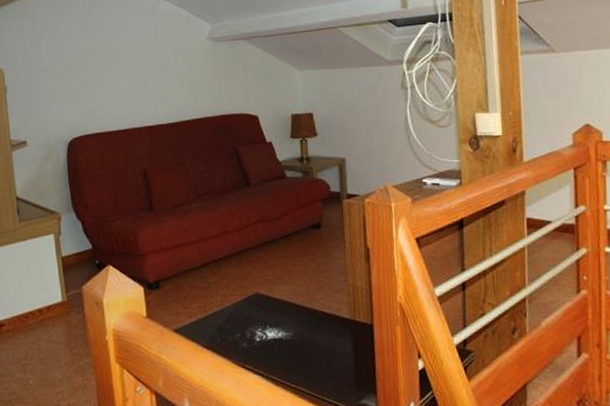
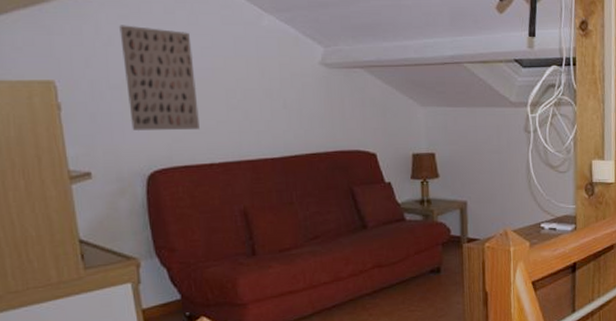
wall art: none [50,20,109,106] -> present [119,25,200,132]

